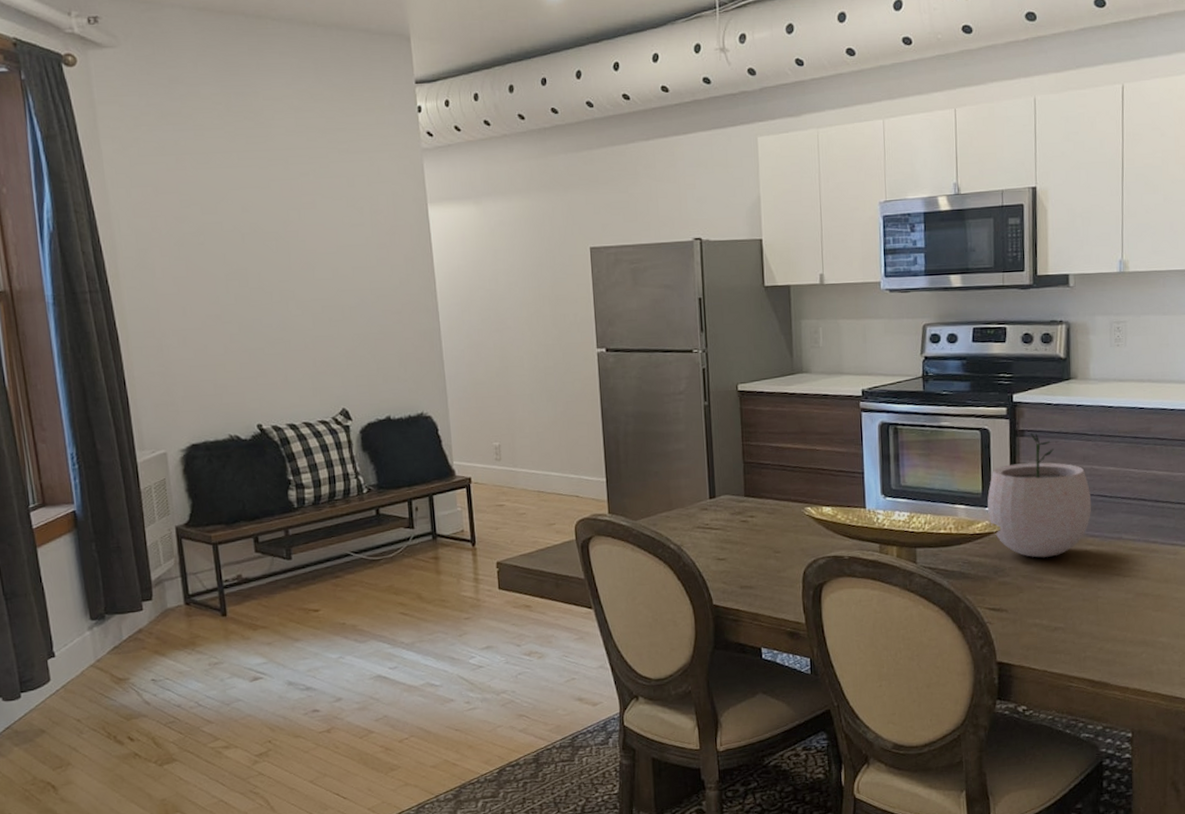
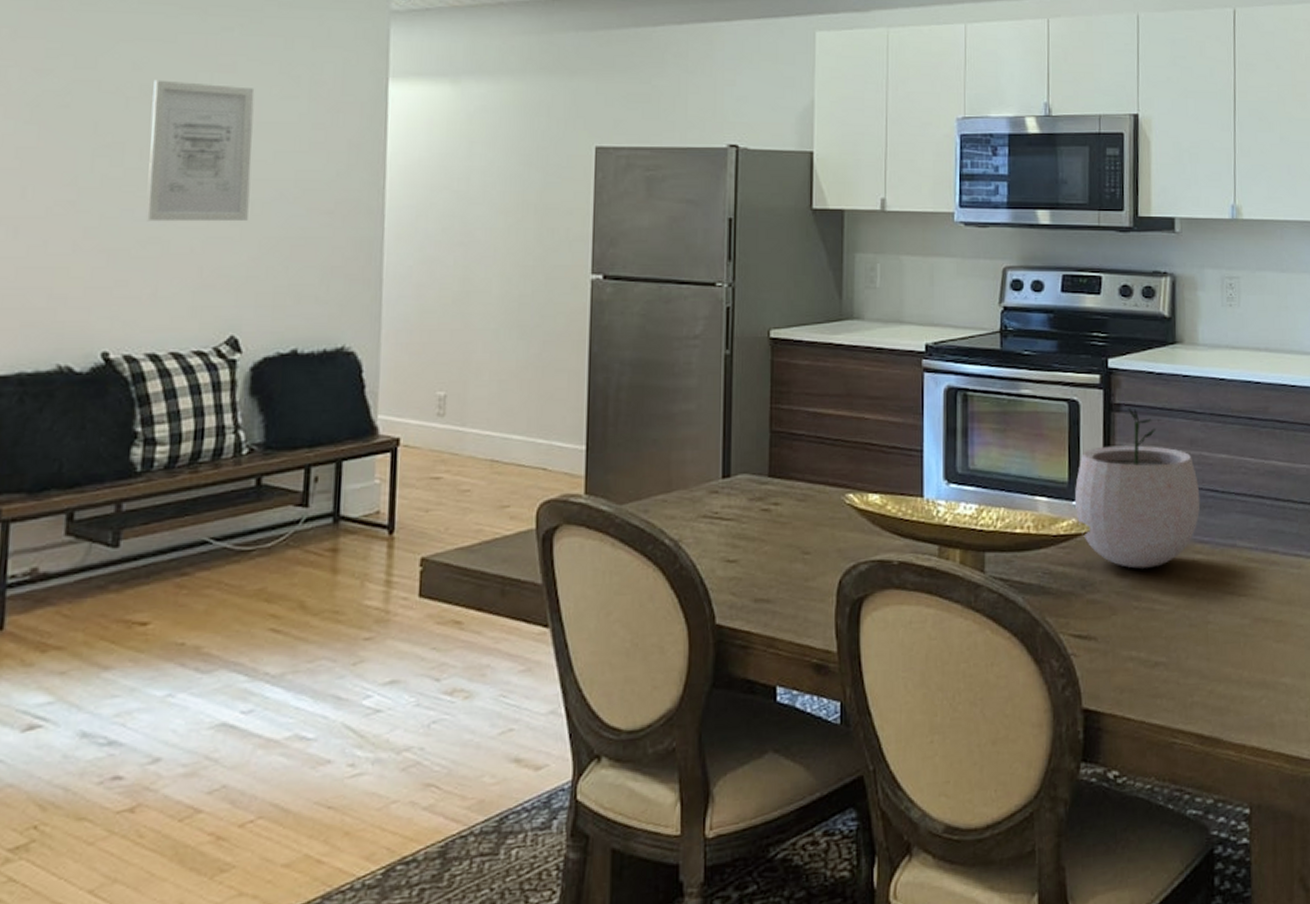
wall art: none [259,218,341,327] -> present [147,79,255,222]

